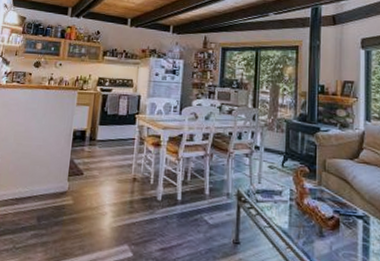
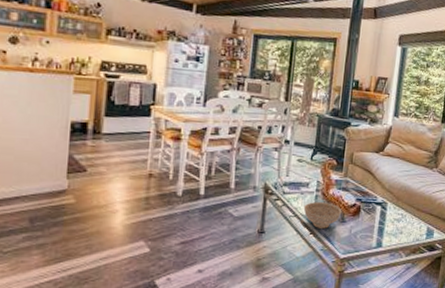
decorative bowl: none [278,212,320,243] -> present [303,202,342,229]

